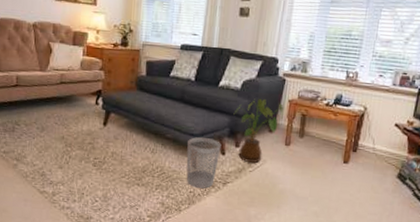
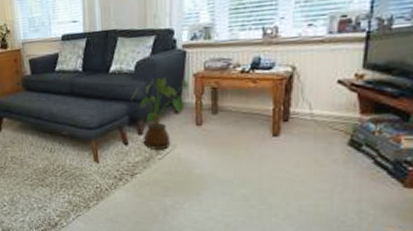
wastebasket: present [186,137,222,188] -> none [85,129,123,182]

